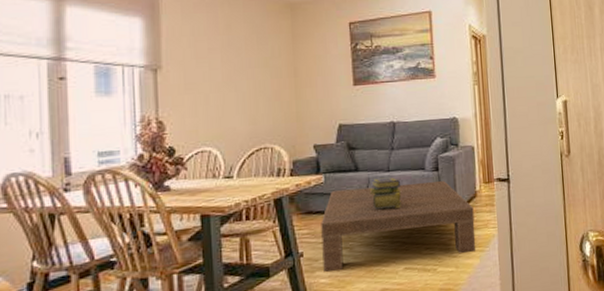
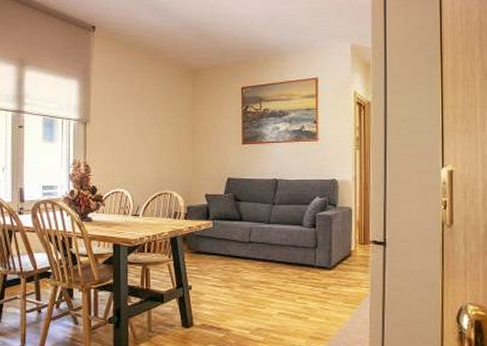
coffee table: present [321,181,477,272] -> none [208,236,348,308]
stack of books: present [370,178,401,210] -> none [252,229,280,257]

